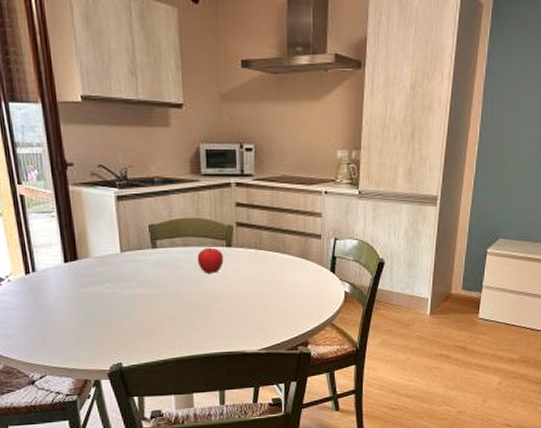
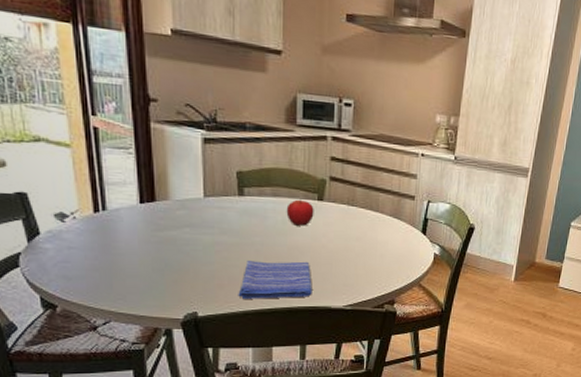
dish towel: none [157,308,227,348] -> present [238,261,312,299]

